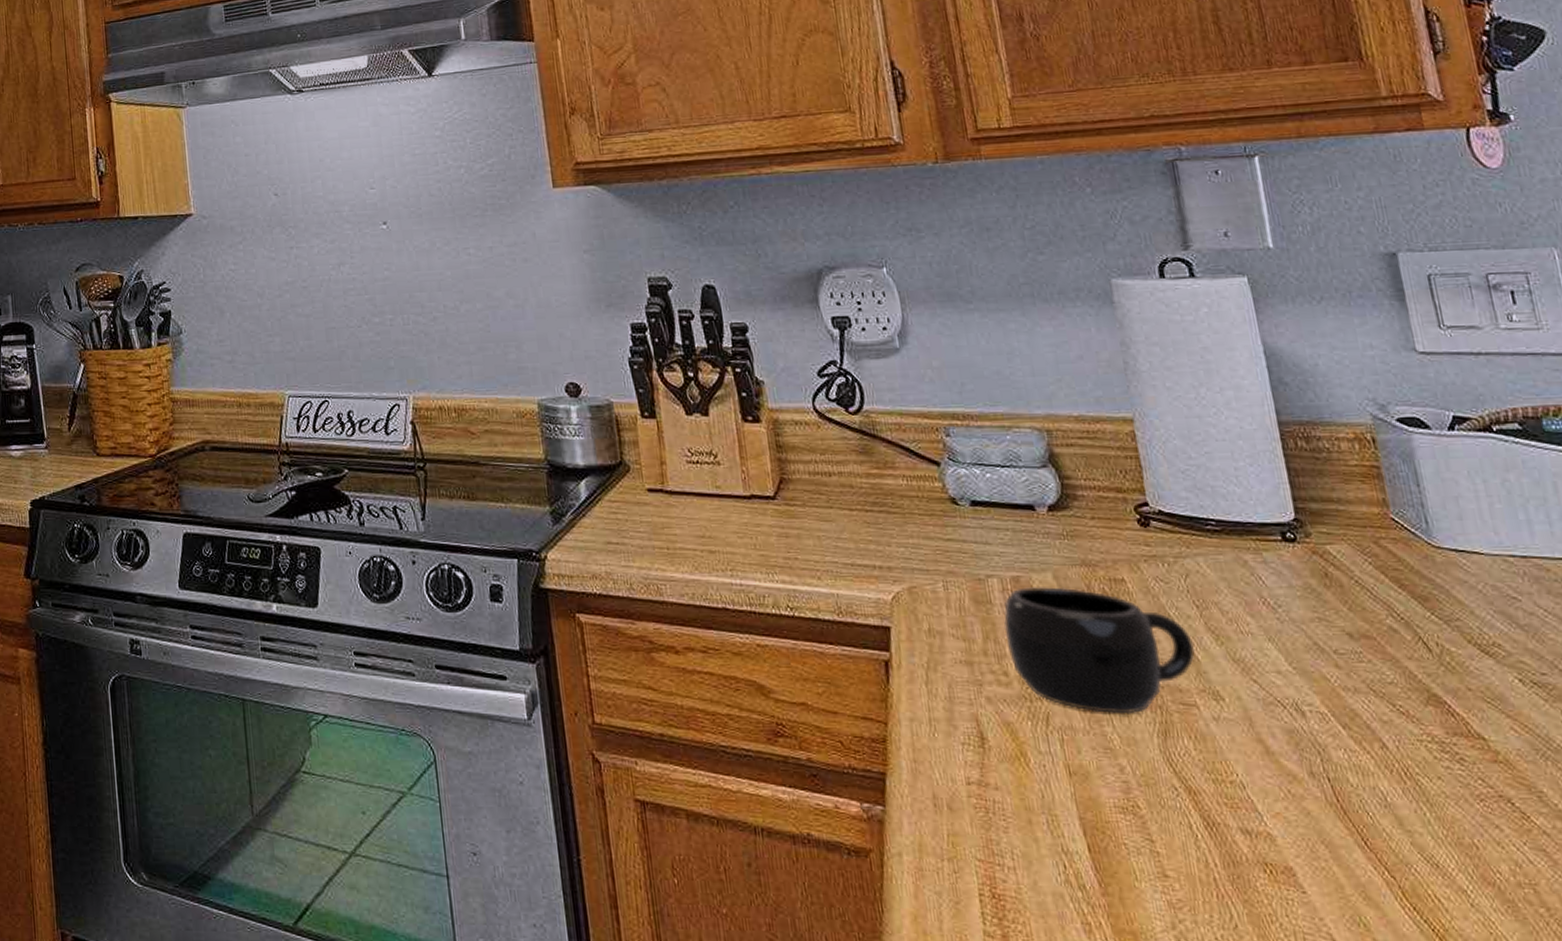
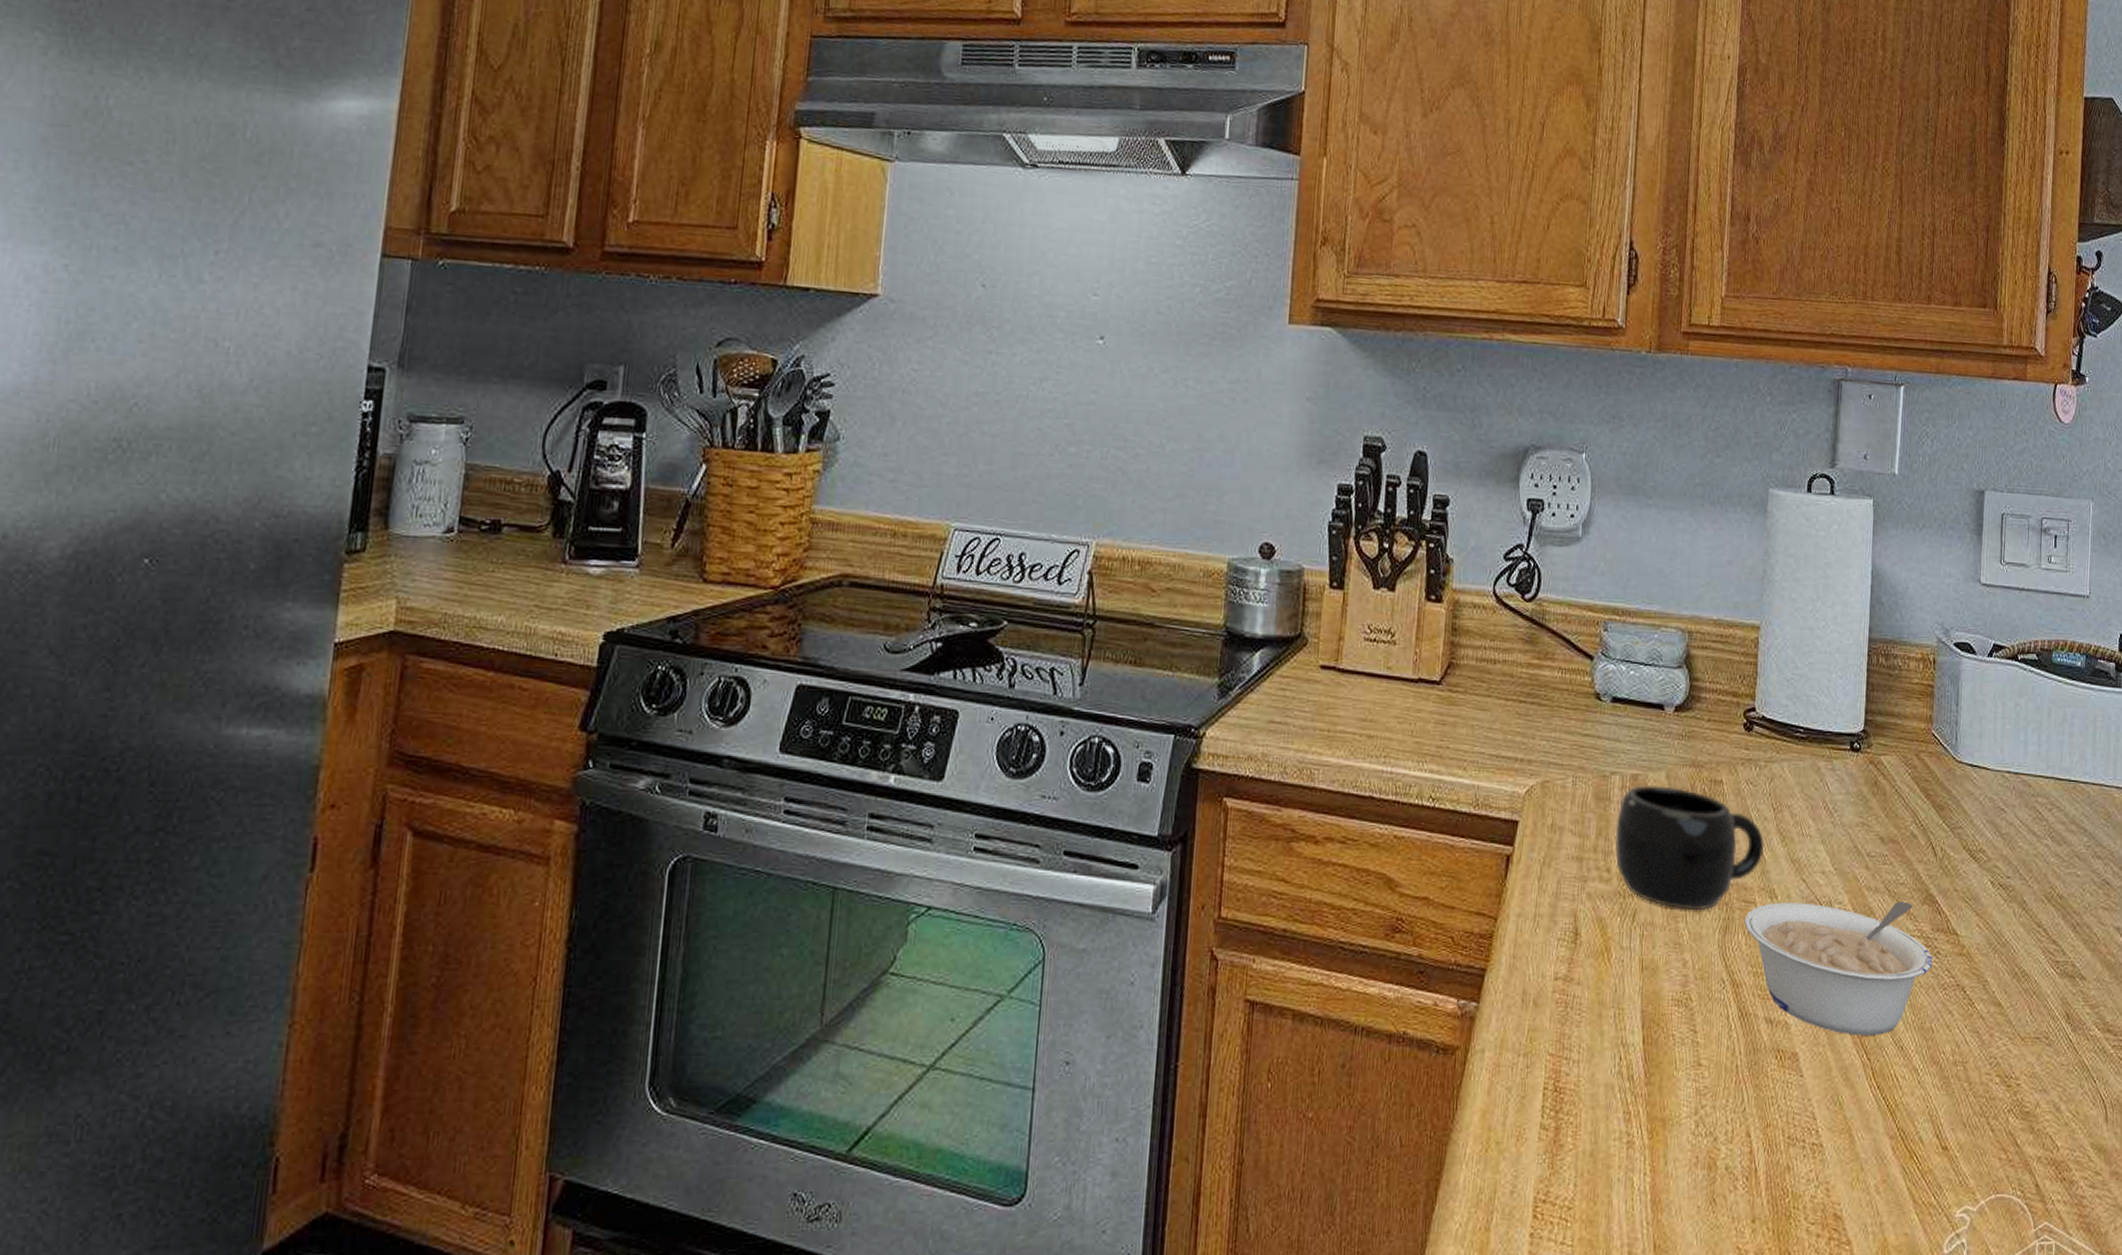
legume: none [1187,702,1457,850] -> present [1744,901,1932,1036]

